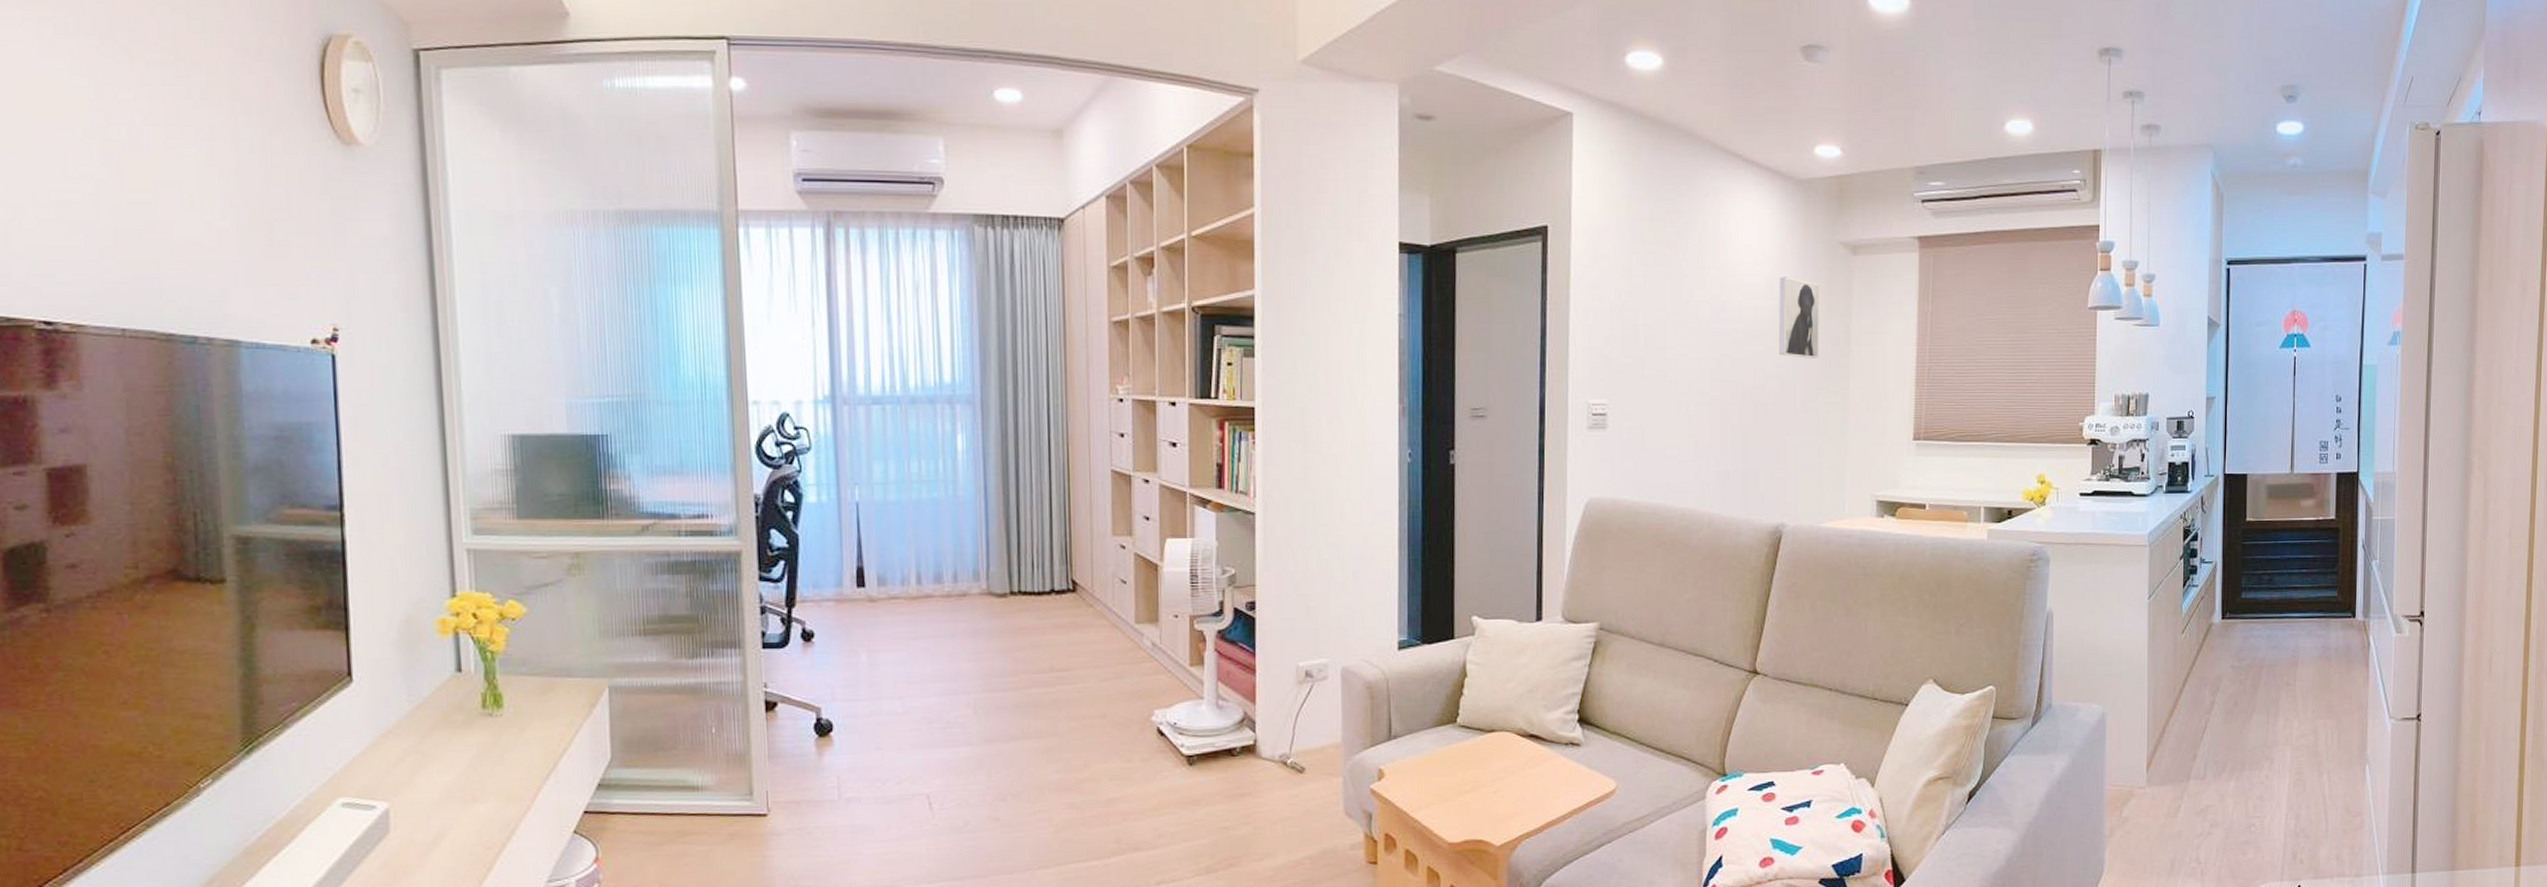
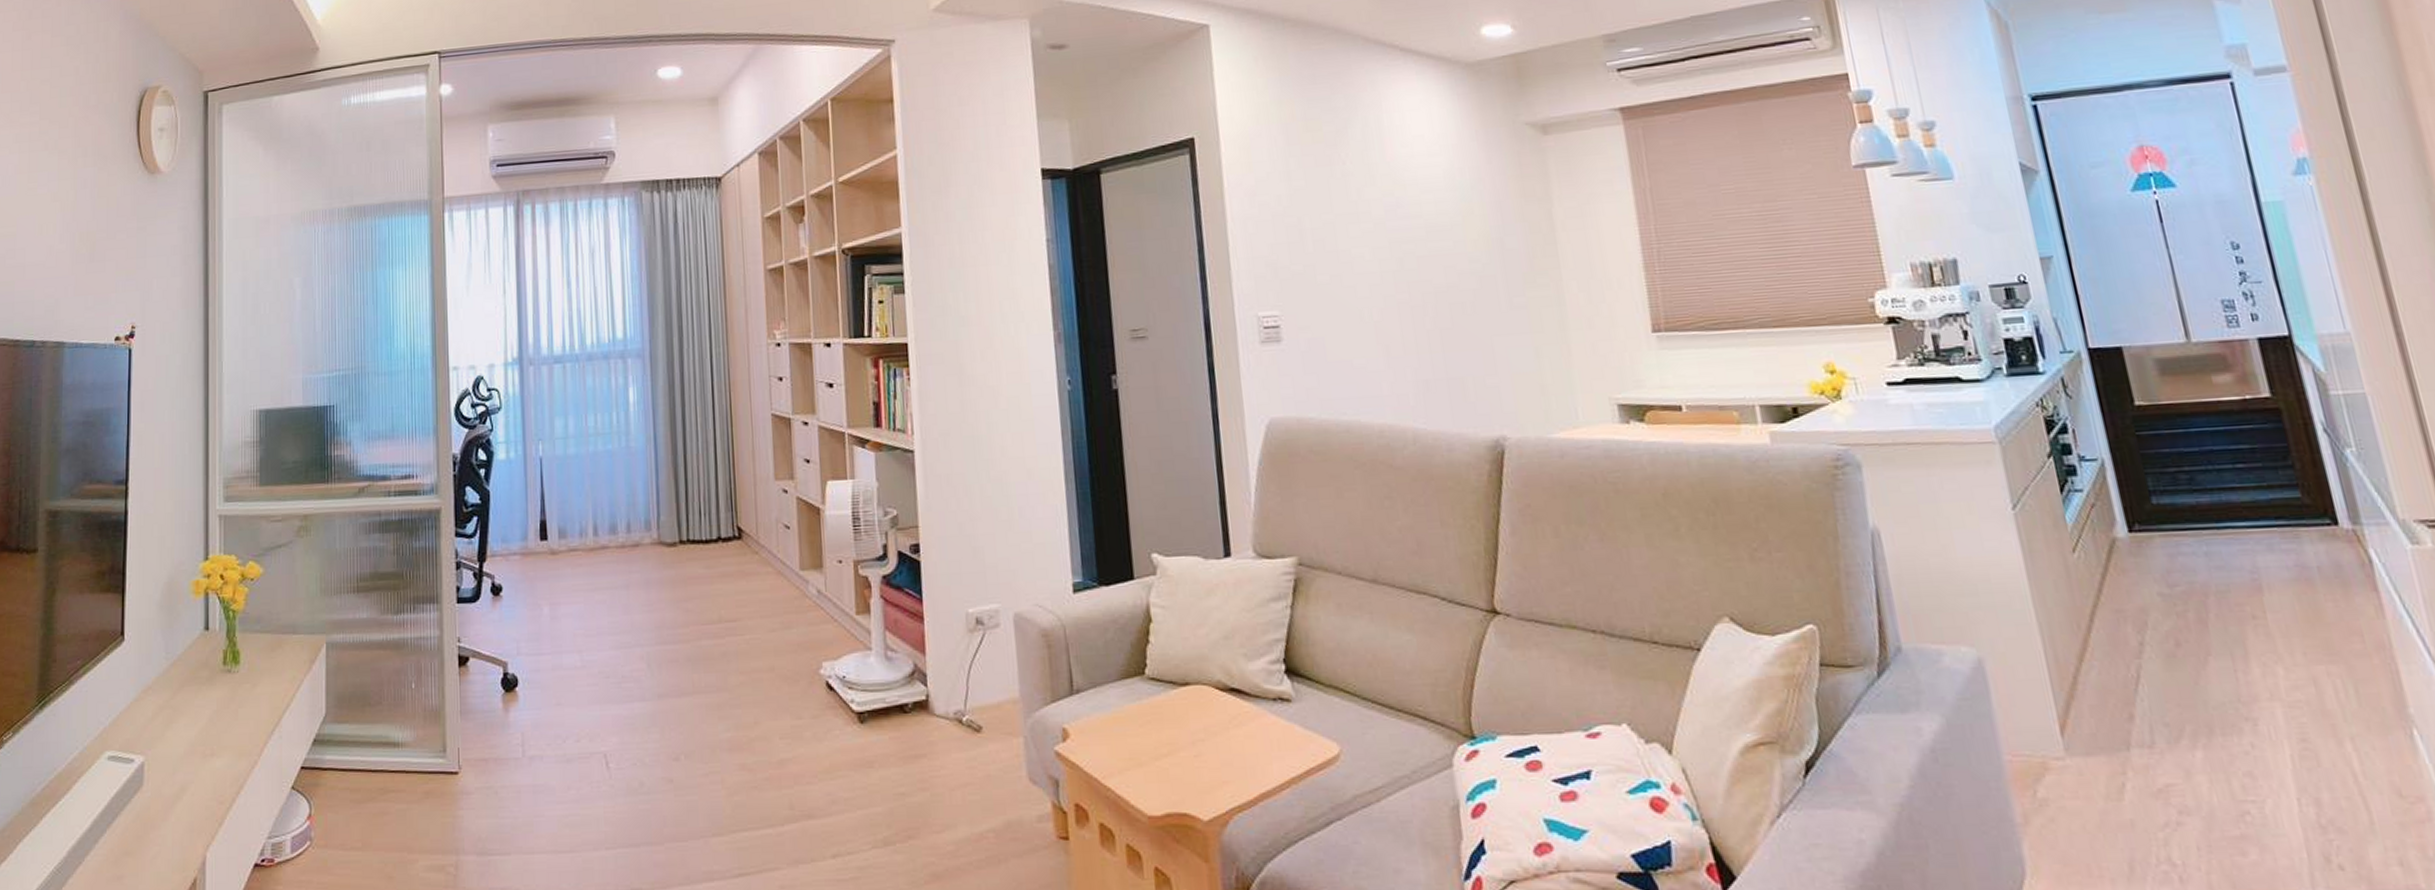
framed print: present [1779,277,1819,358] -> none [1459,165,1520,251]

